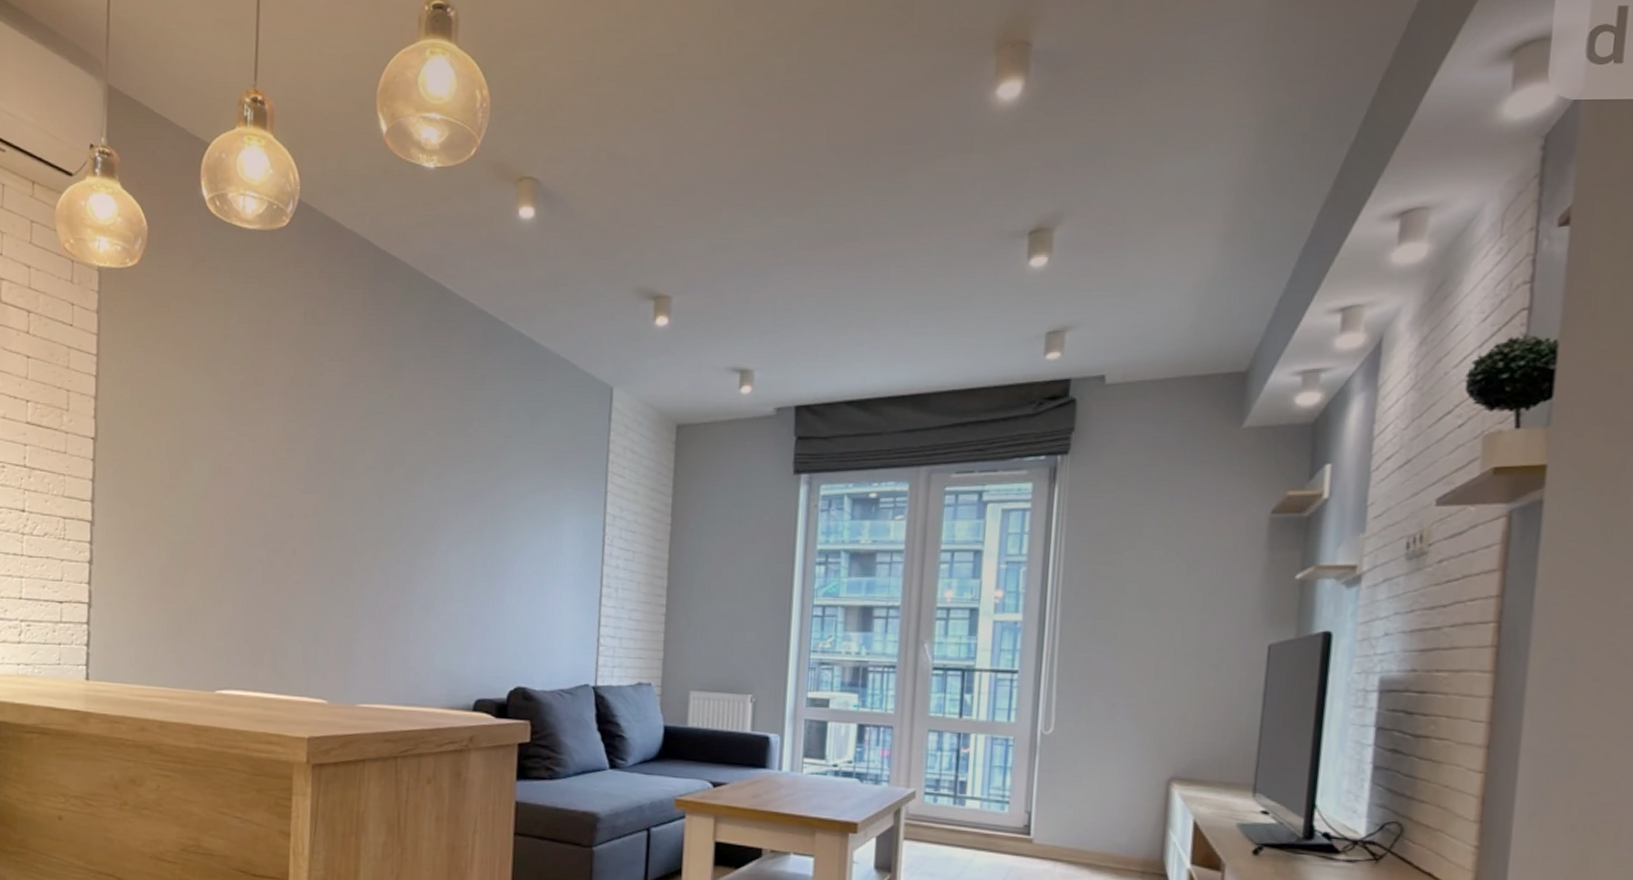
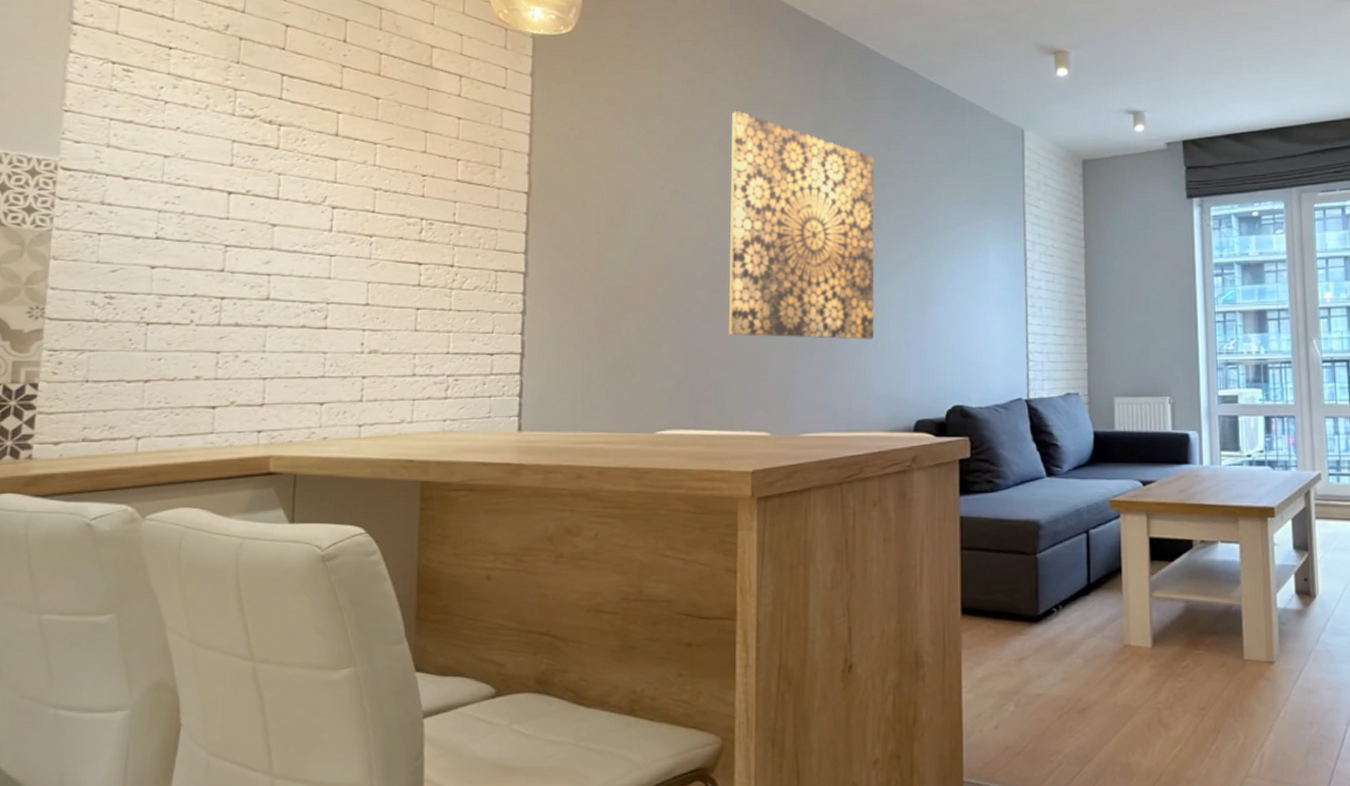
wall art: none [289,357,446,611] -> present [728,111,874,340]

